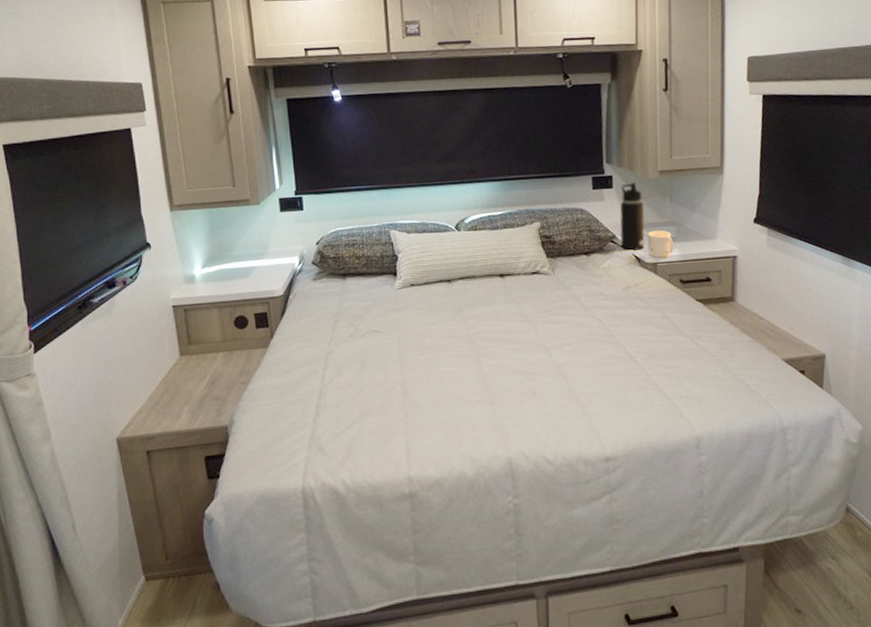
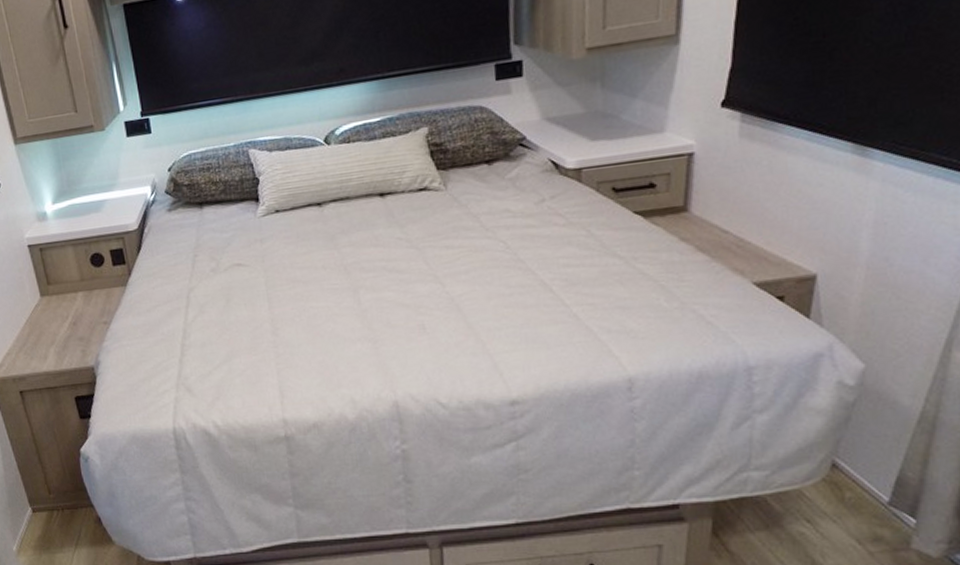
water bottle: present [620,183,645,251] -> none [532,67,566,155]
mug: present [647,230,675,259] -> none [568,126,606,163]

